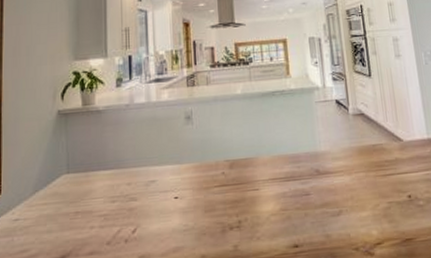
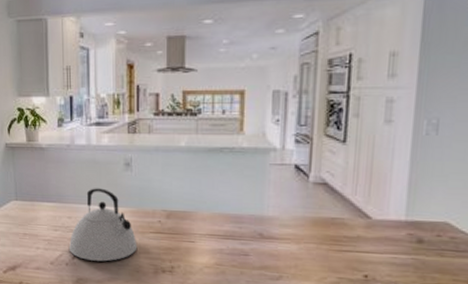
kettle: none [129,146,203,232] -> present [69,188,138,262]

